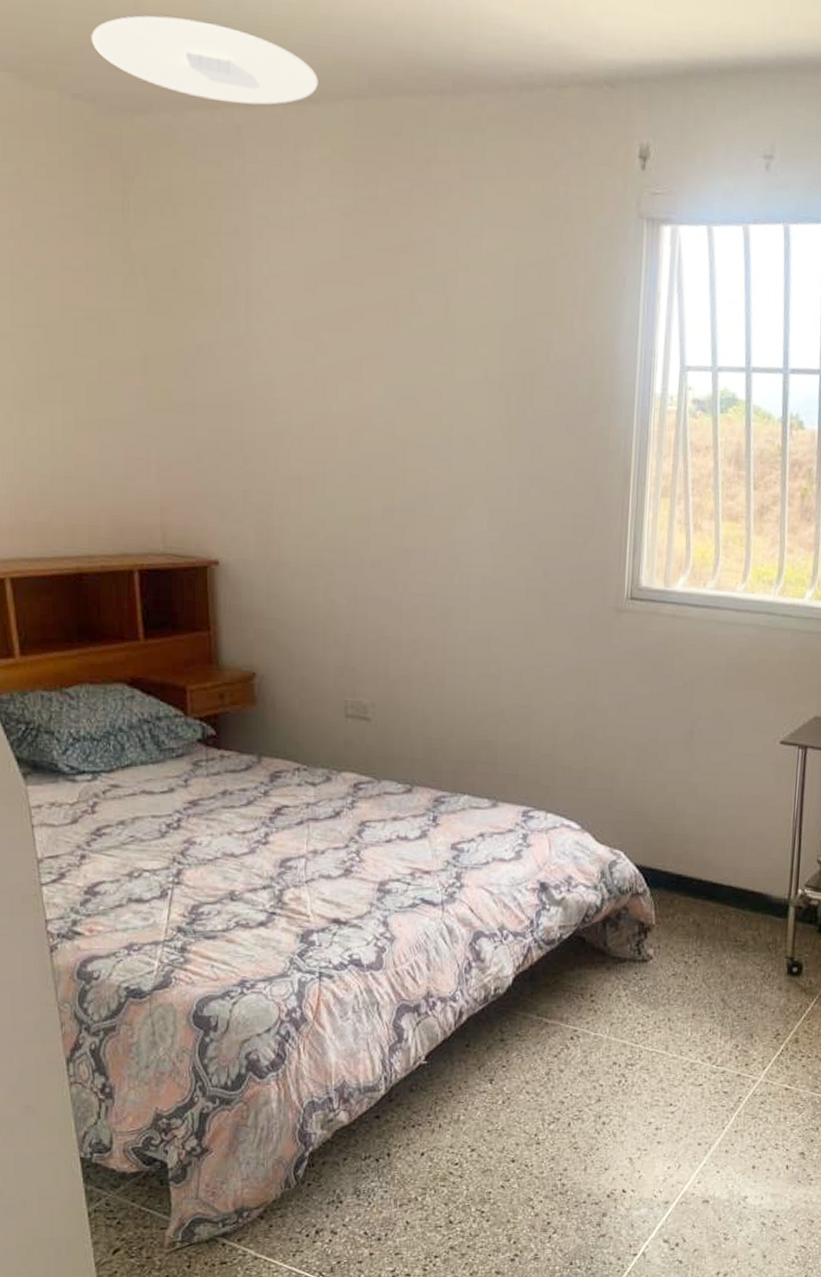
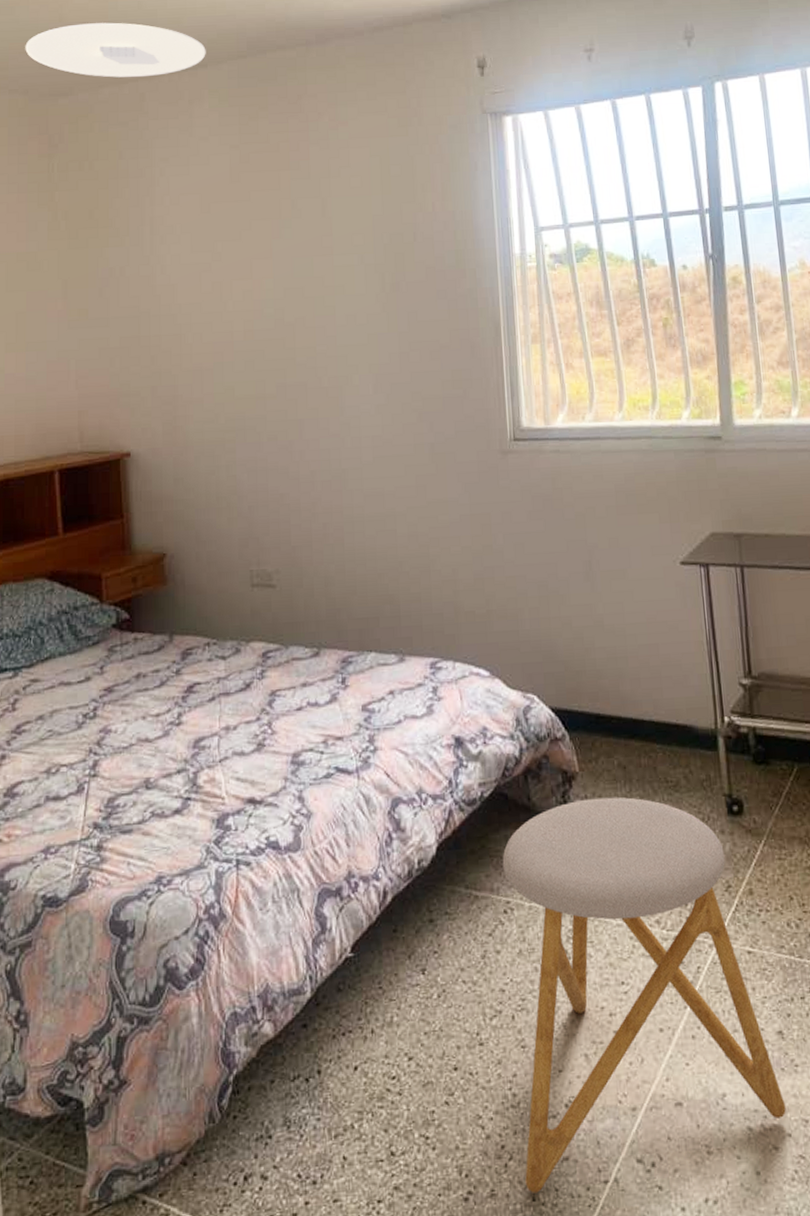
stool: none [565,949,797,1259] -> present [502,797,786,1193]

